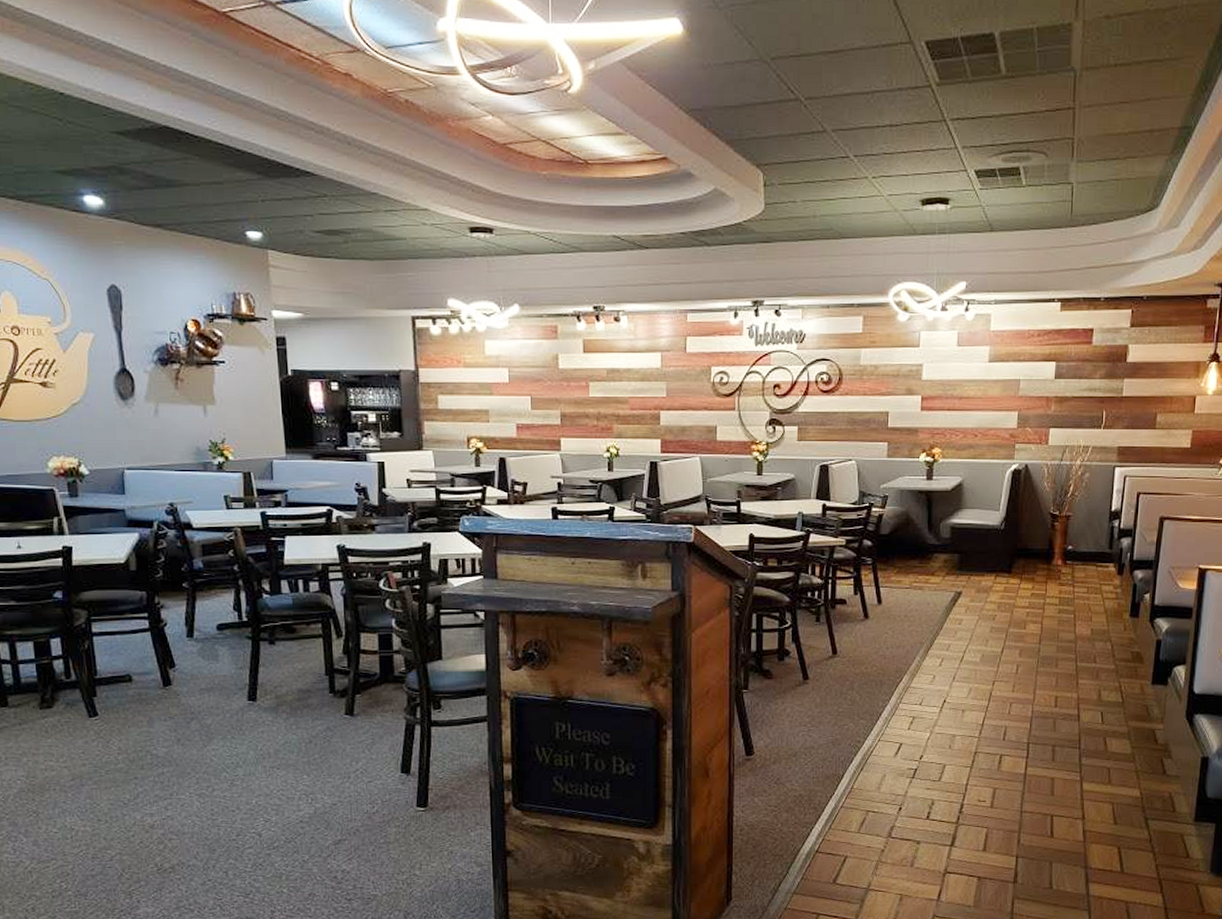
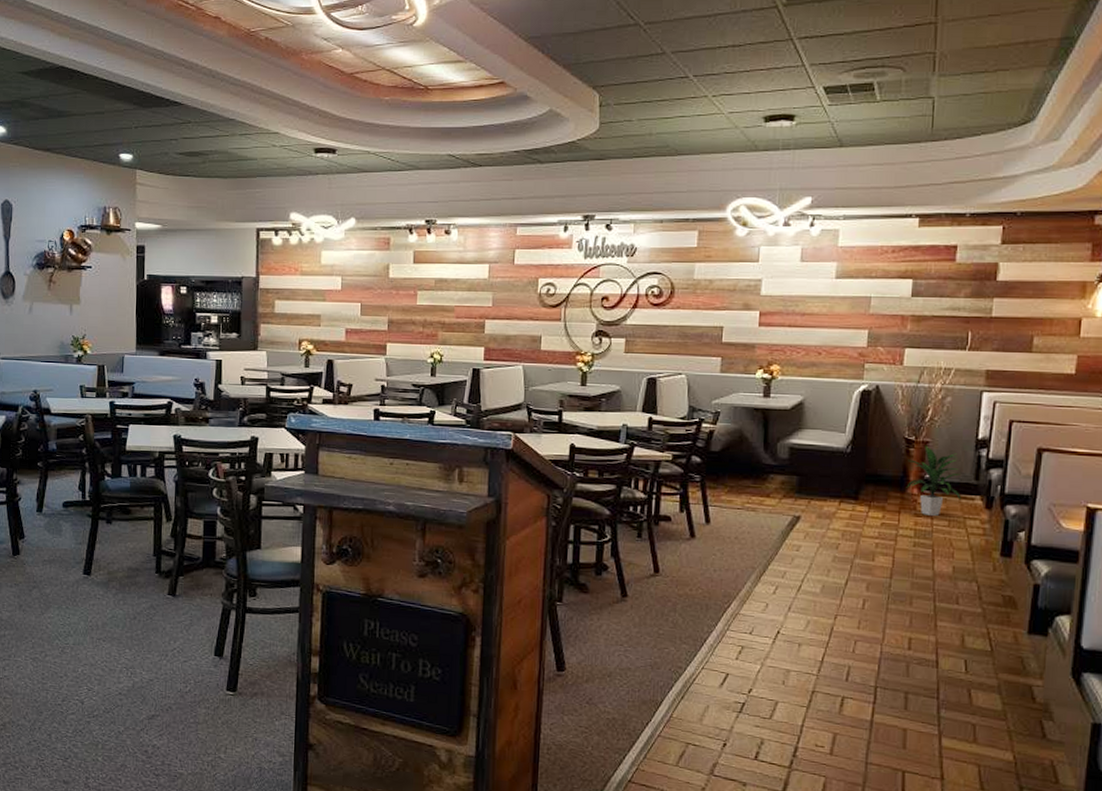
indoor plant: none [1052,519,1097,584] -> present [906,445,961,516]

